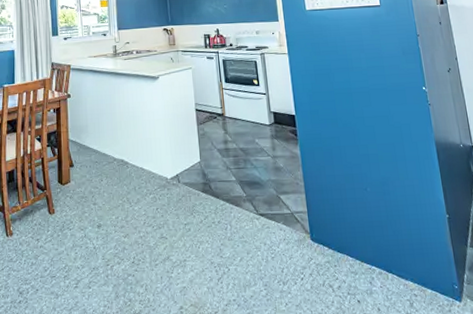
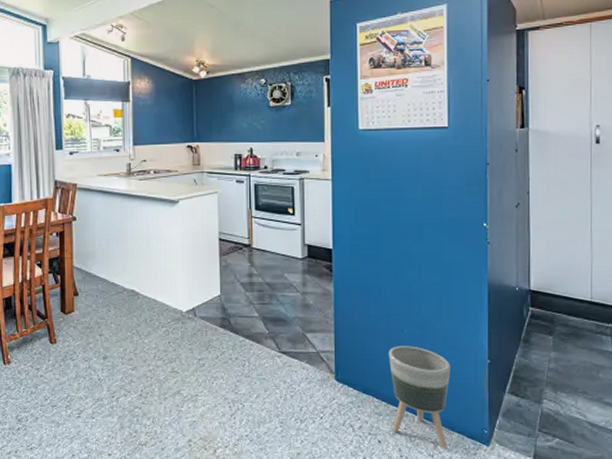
planter: none [355,203,423,306] -> present [388,346,450,449]

